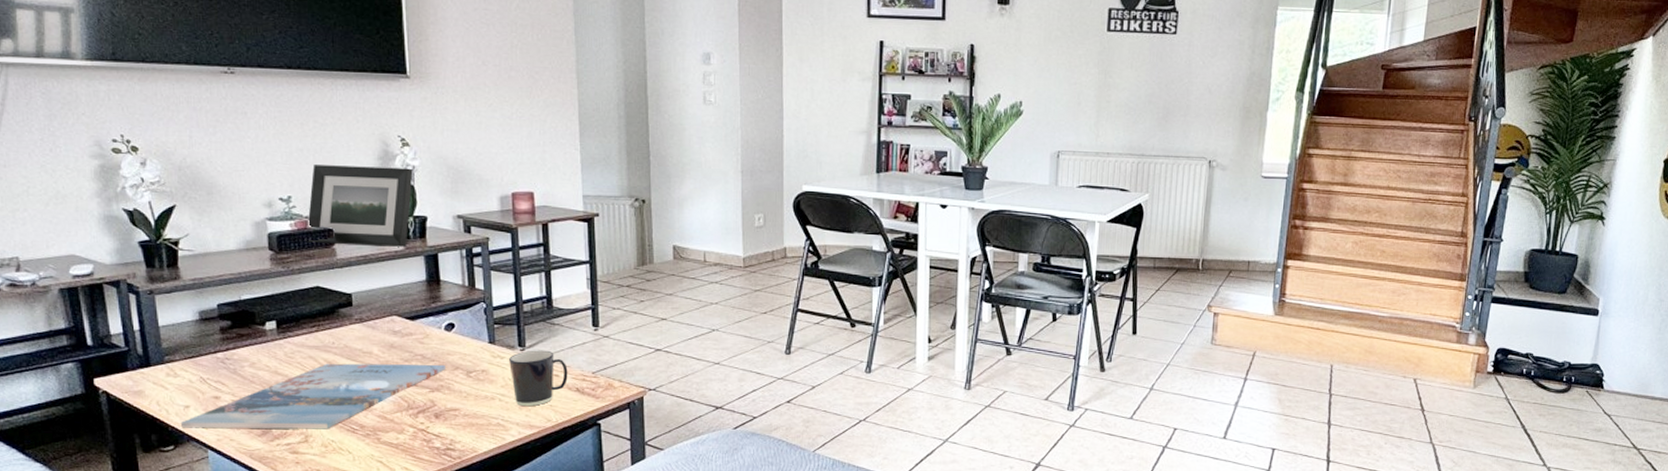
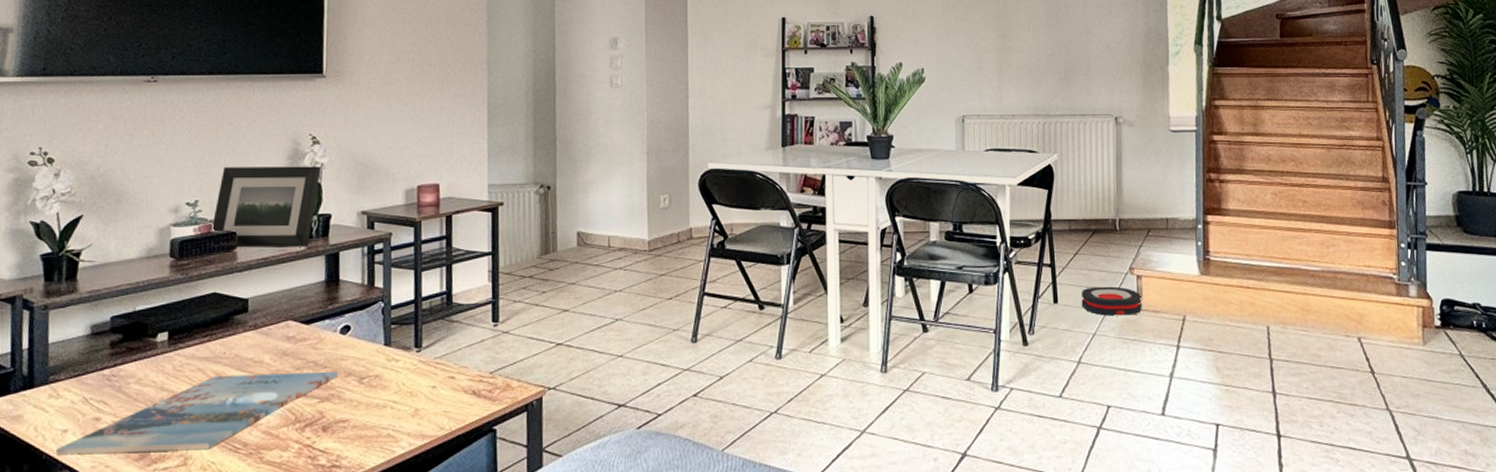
mug: present [508,350,568,407] -> none [403,350,465,414]
robot vacuum: none [1158,321,1216,349] -> present [1081,286,1142,316]

